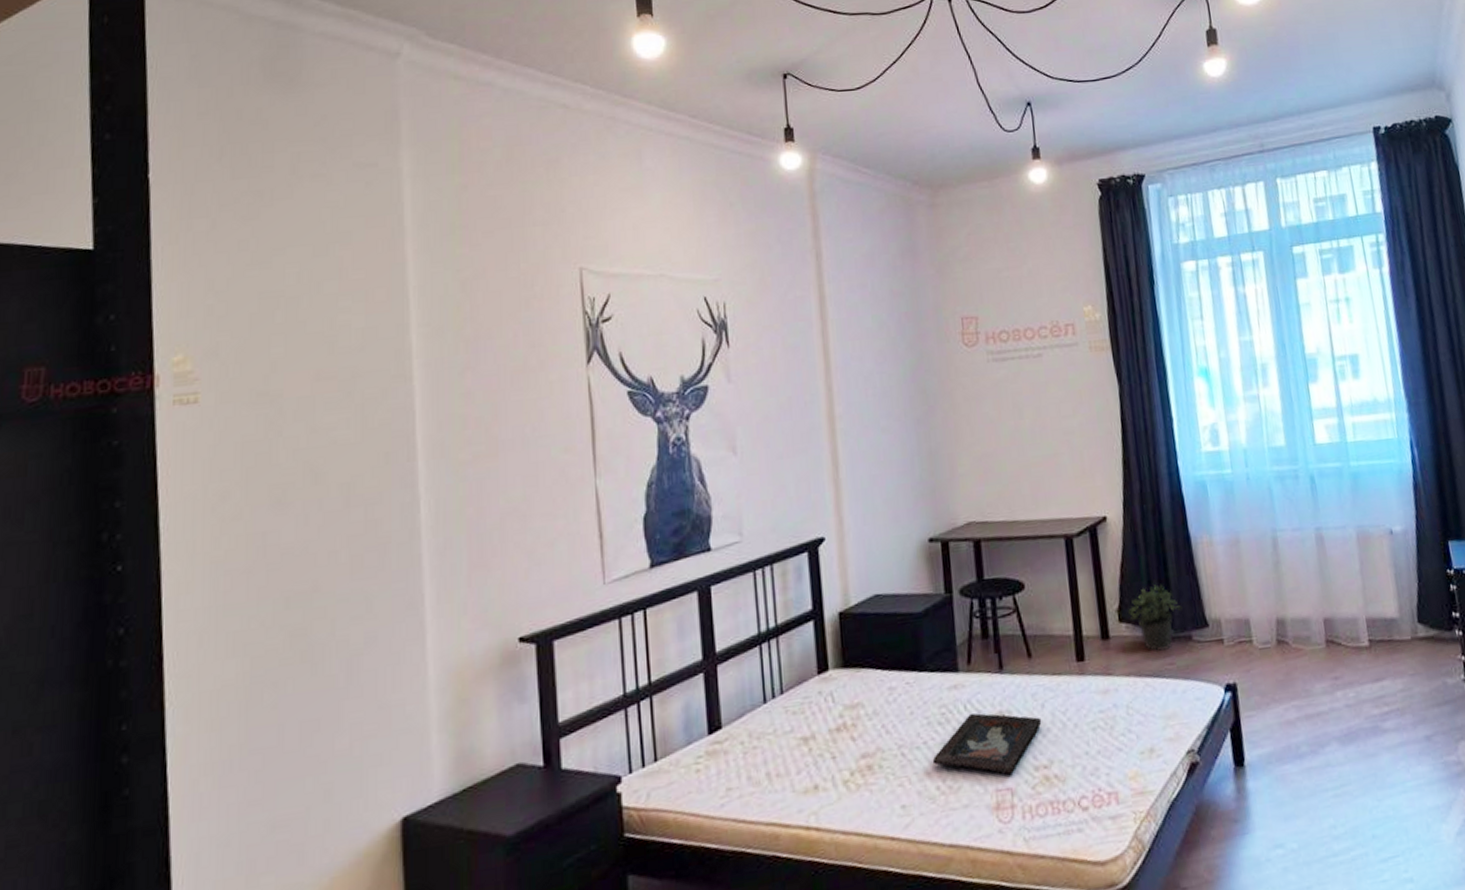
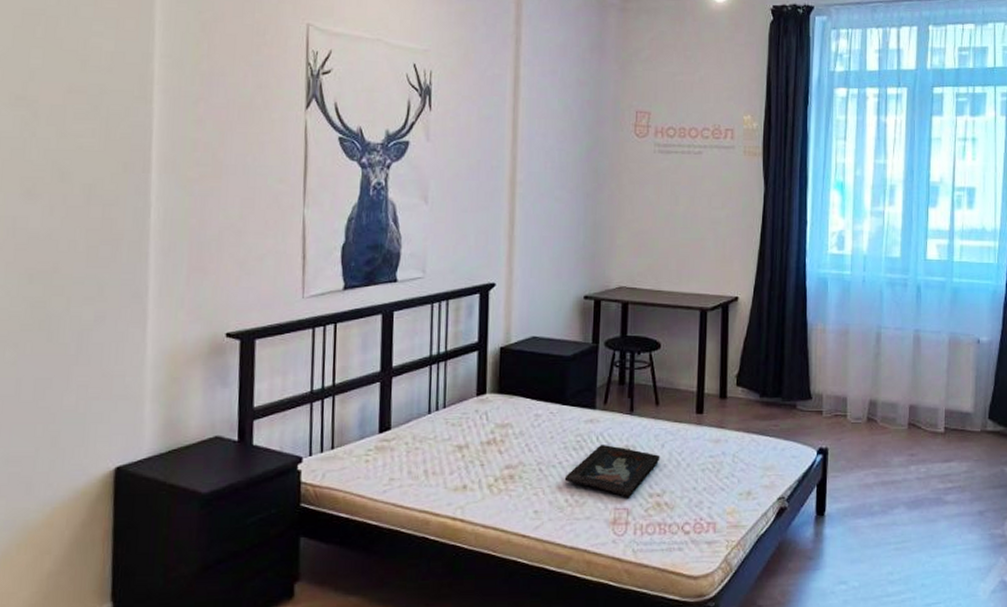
potted plant: present [1127,584,1183,652] -> none [744,359,792,415]

